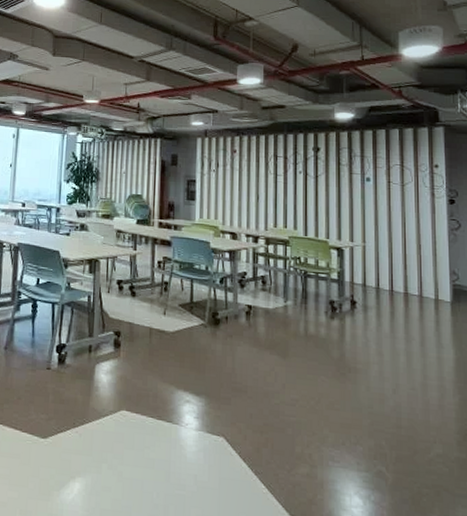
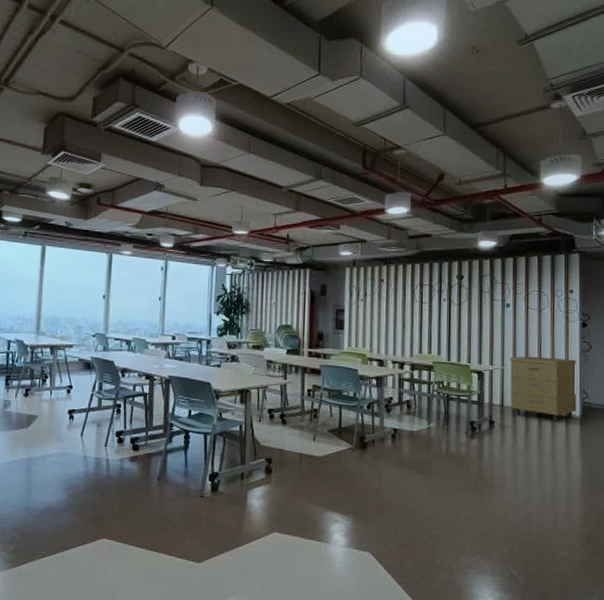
storage cabinet: none [372,233,447,305] -> present [510,356,577,422]

